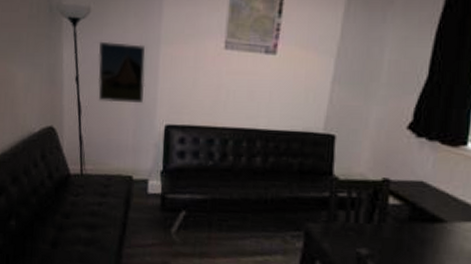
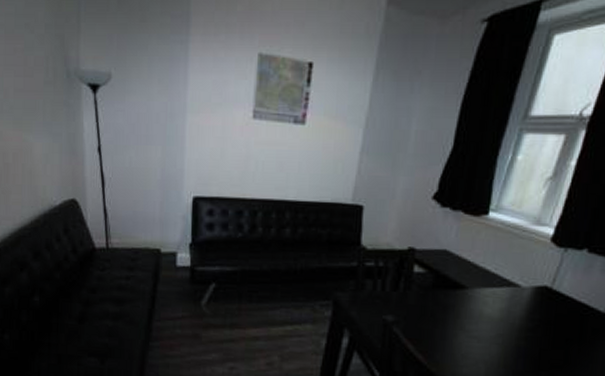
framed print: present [98,42,146,104] -> none [121,110,171,175]

